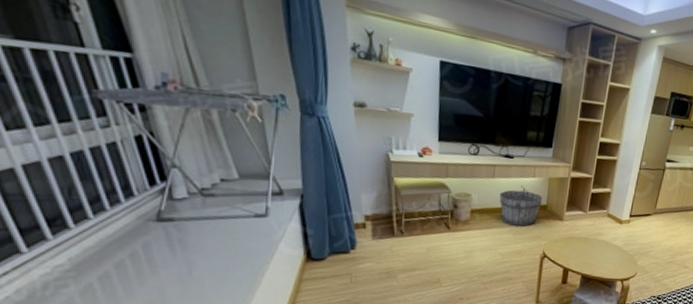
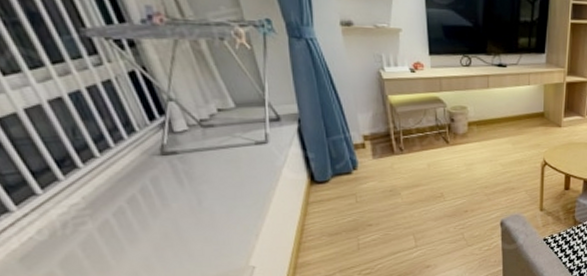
wooden bucket: present [499,185,543,226] -> none [495,94,540,135]

